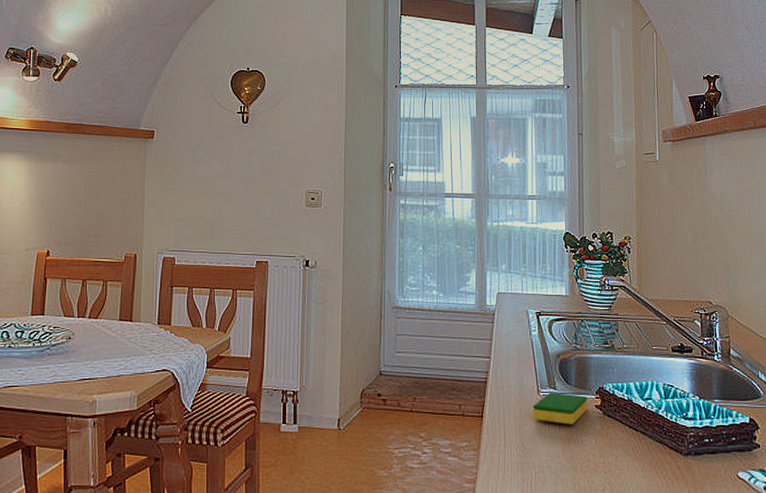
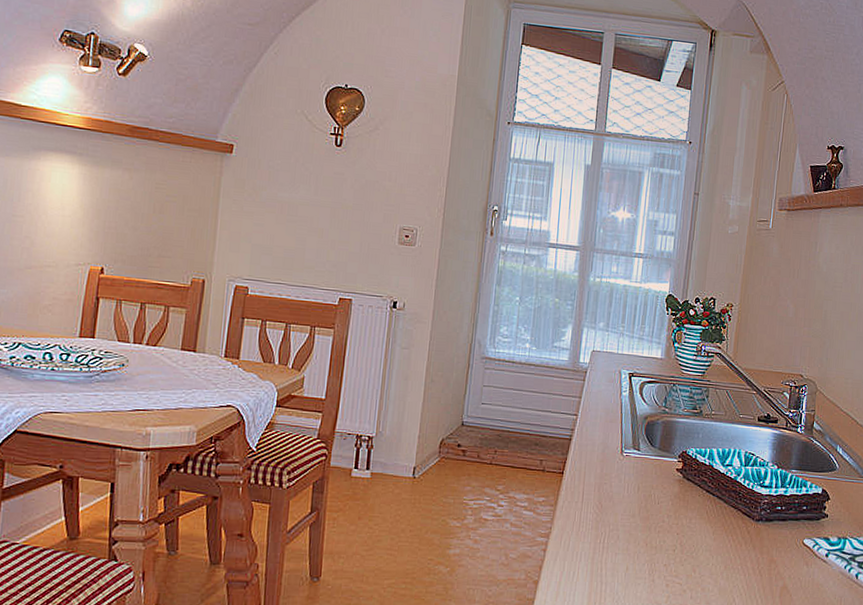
dish sponge: present [532,392,588,424] -> none [613,453,670,486]

